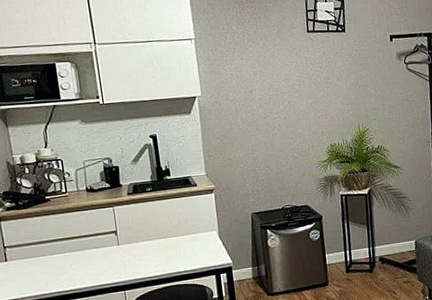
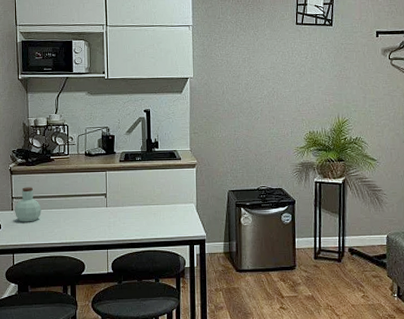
jar: none [9,232,42,273] -> present [15,187,42,222]

